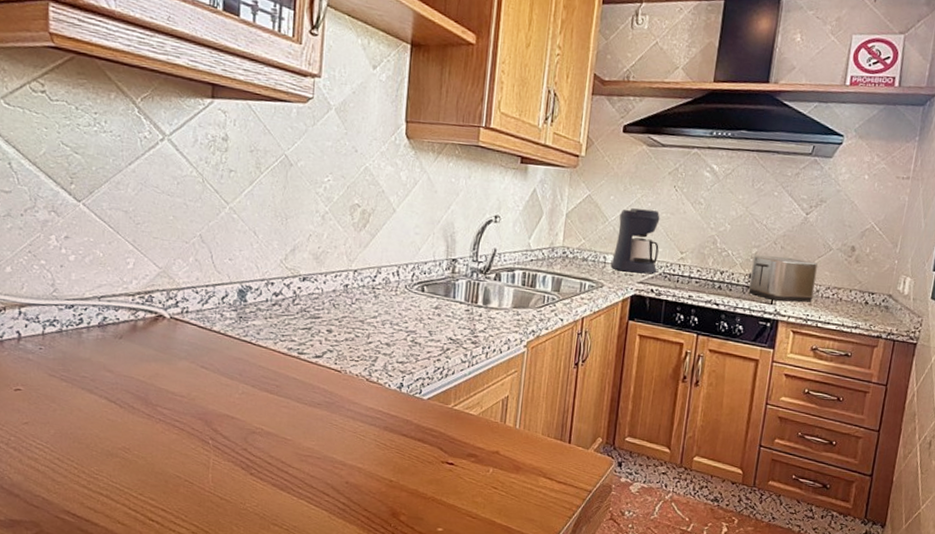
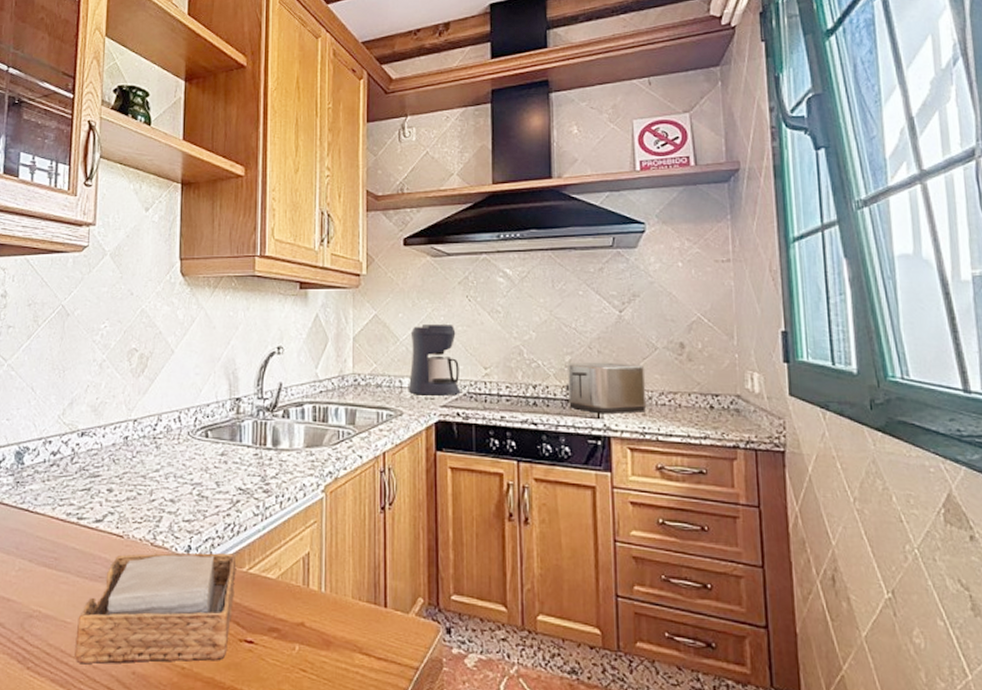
napkin holder: none [294,386,443,477] -> present [75,552,237,664]

